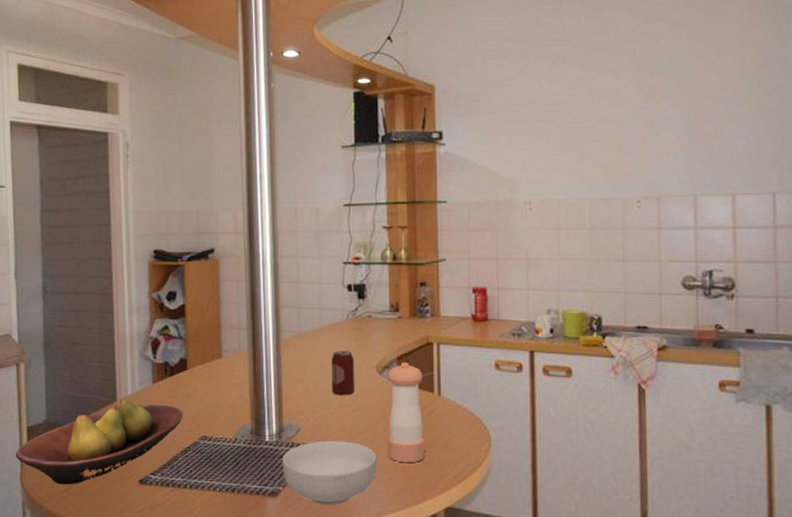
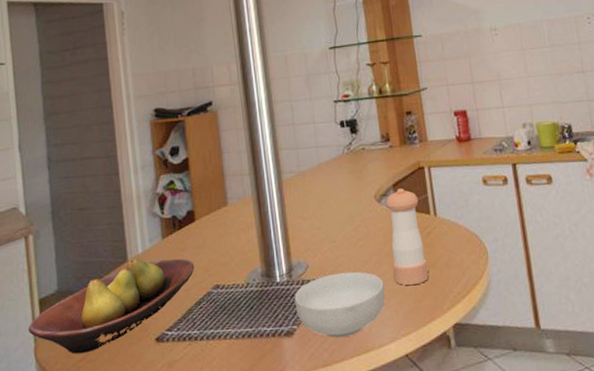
beverage can: present [331,351,354,396] -> none [331,184,357,228]

